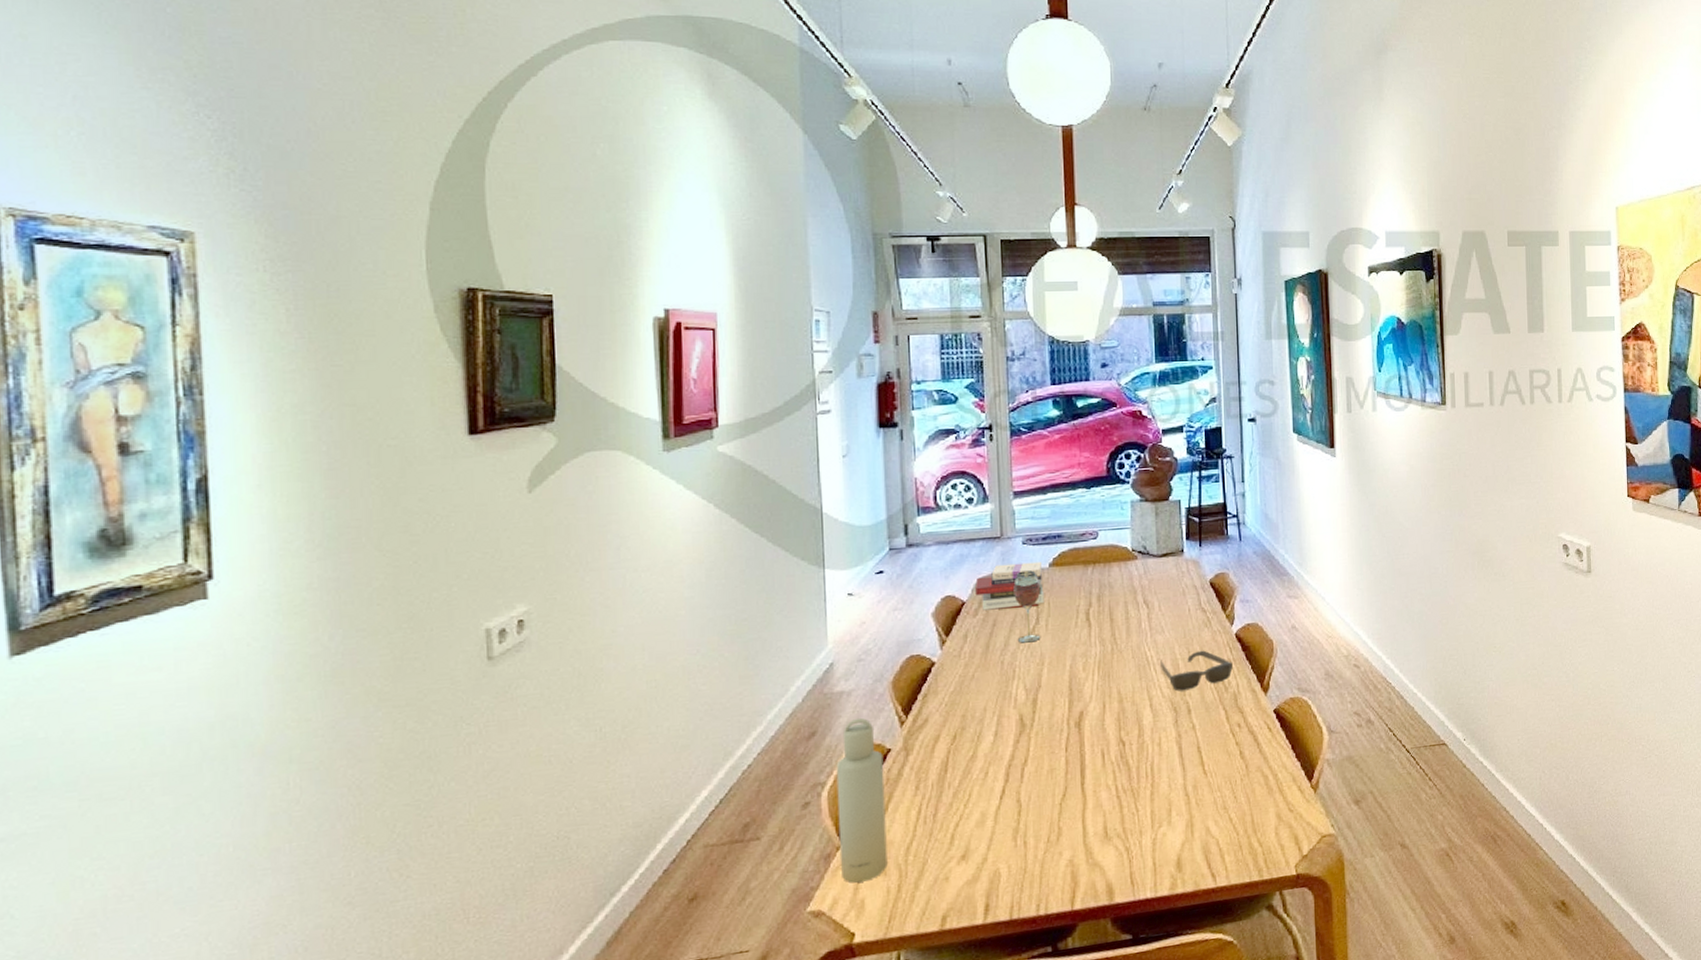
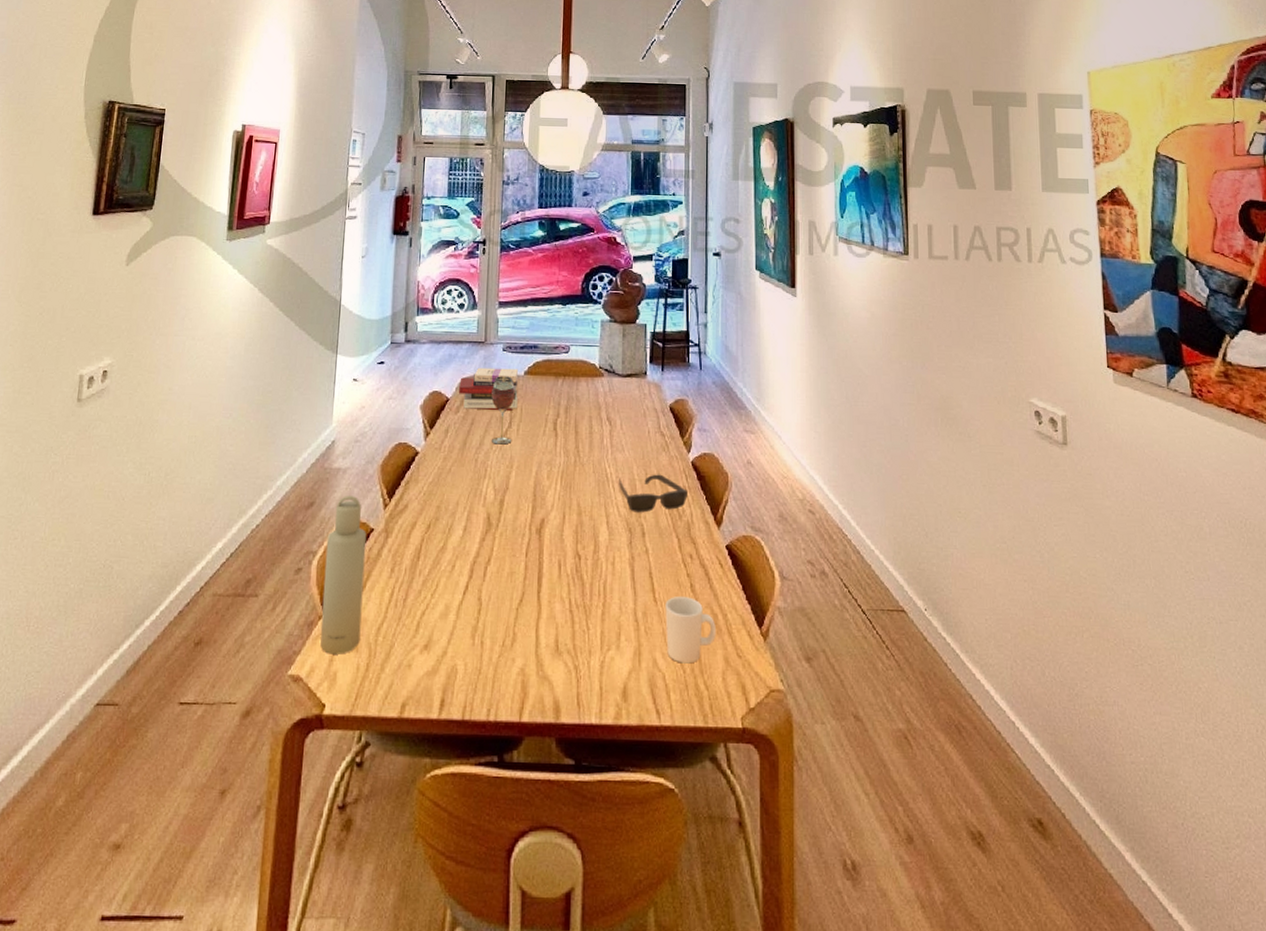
mug: none [1215,764,1268,827] -> present [665,595,717,664]

